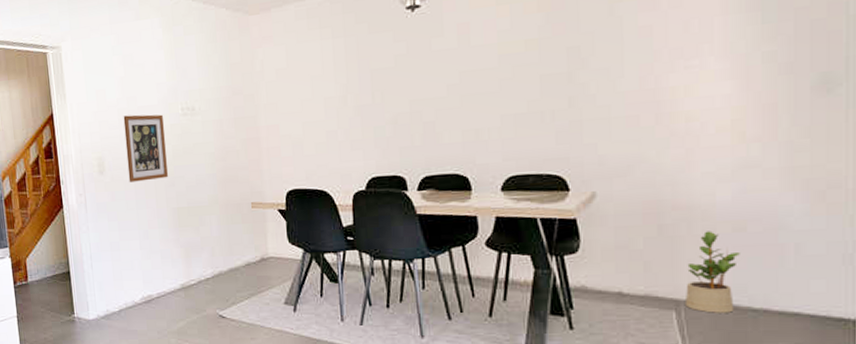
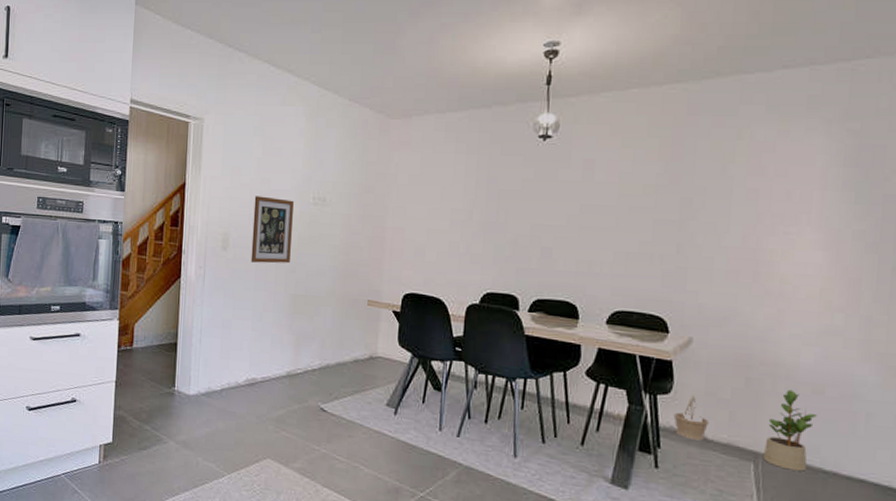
basket: none [584,251,622,296] -> present [673,395,709,441]

